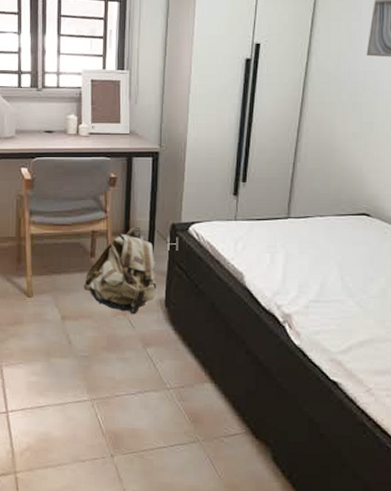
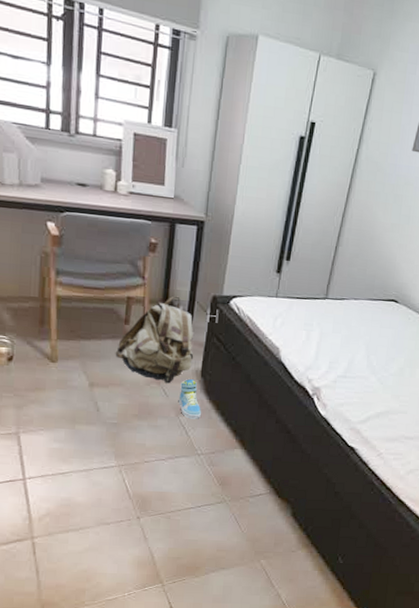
sneaker: none [144,309,169,351] -> present [178,379,202,419]

